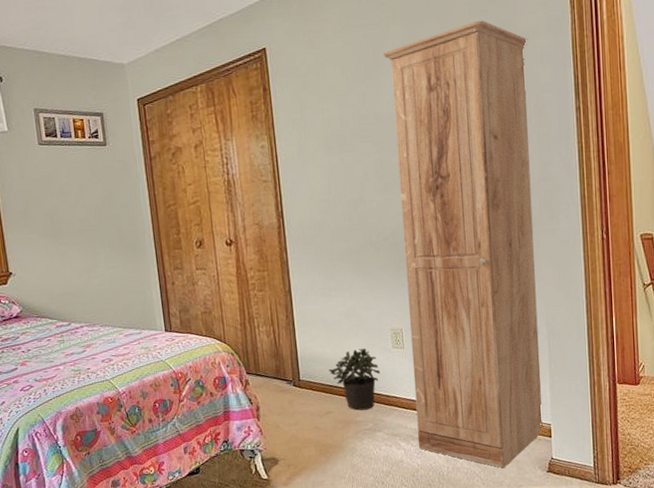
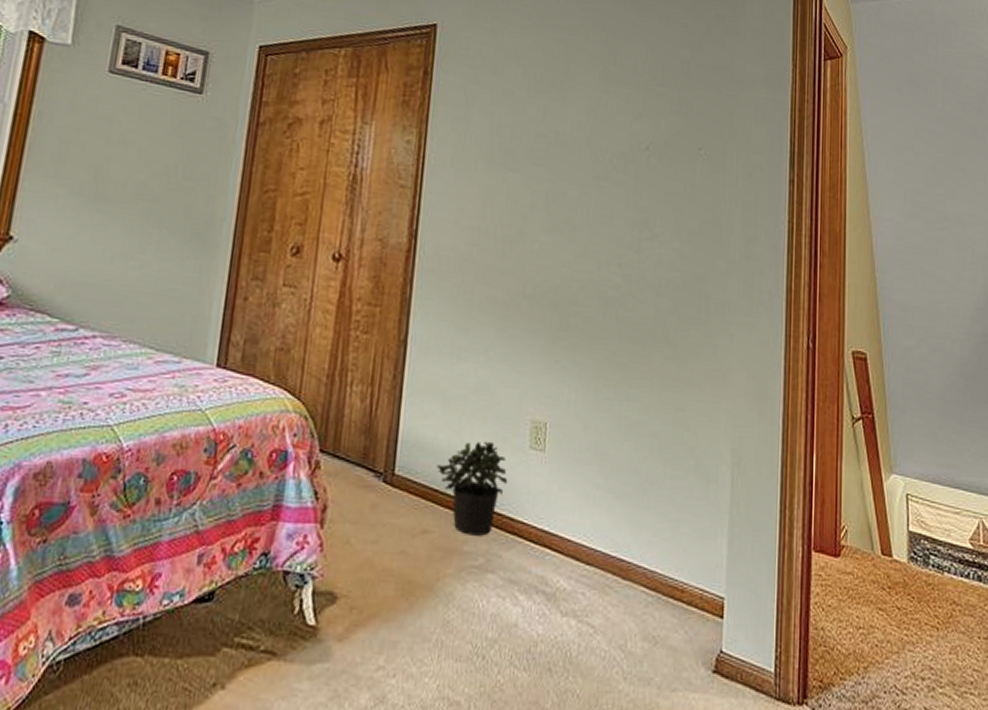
cabinet: present [383,20,543,469] -> none [542,54,743,658]

